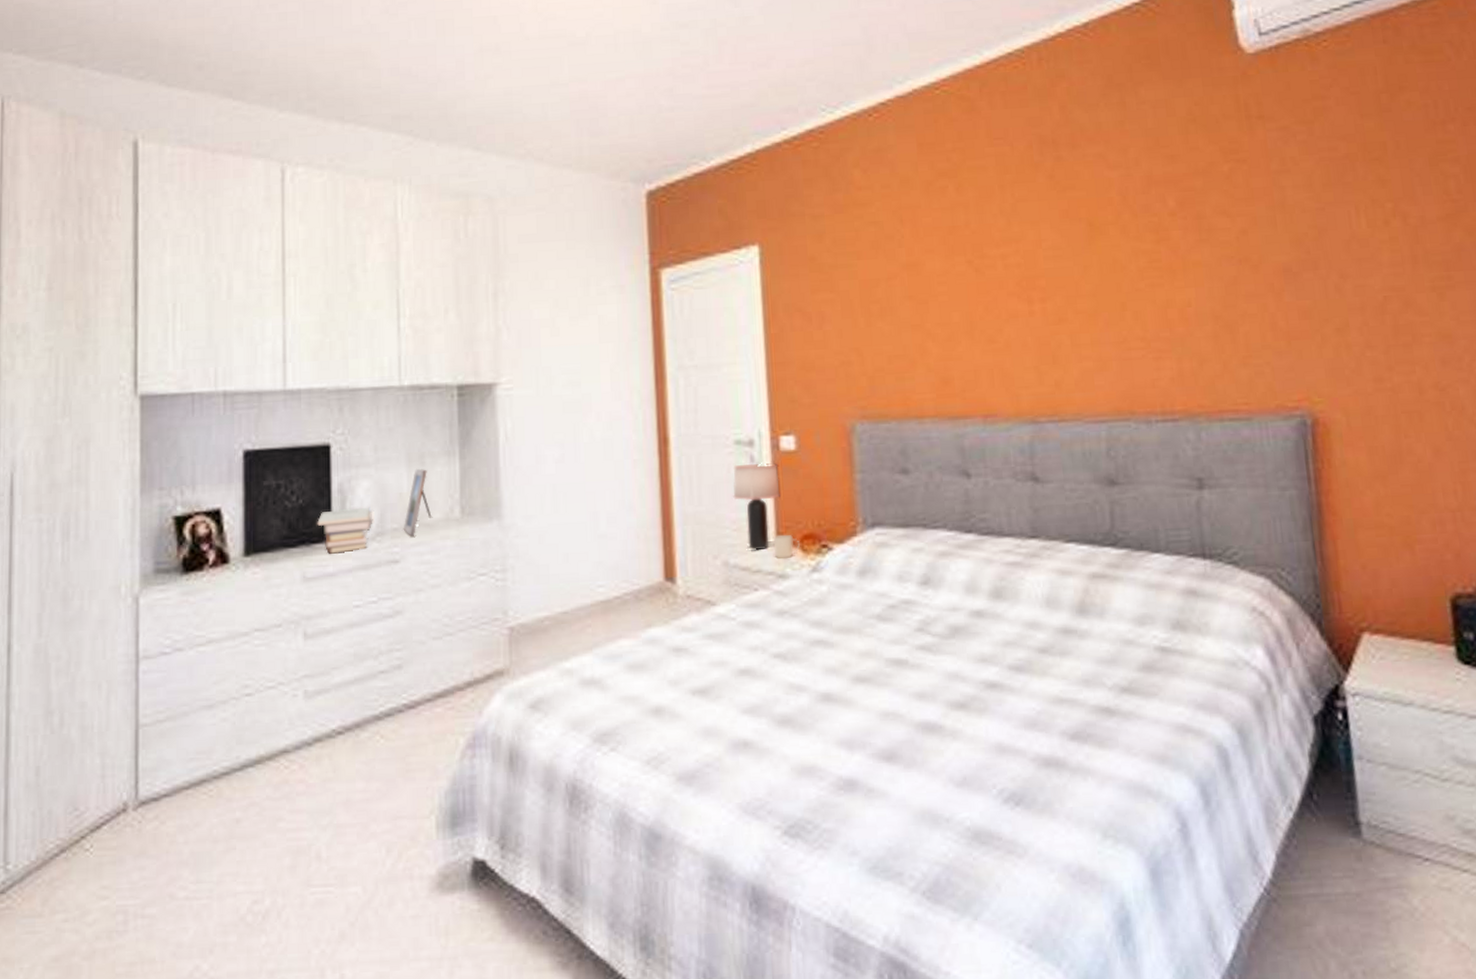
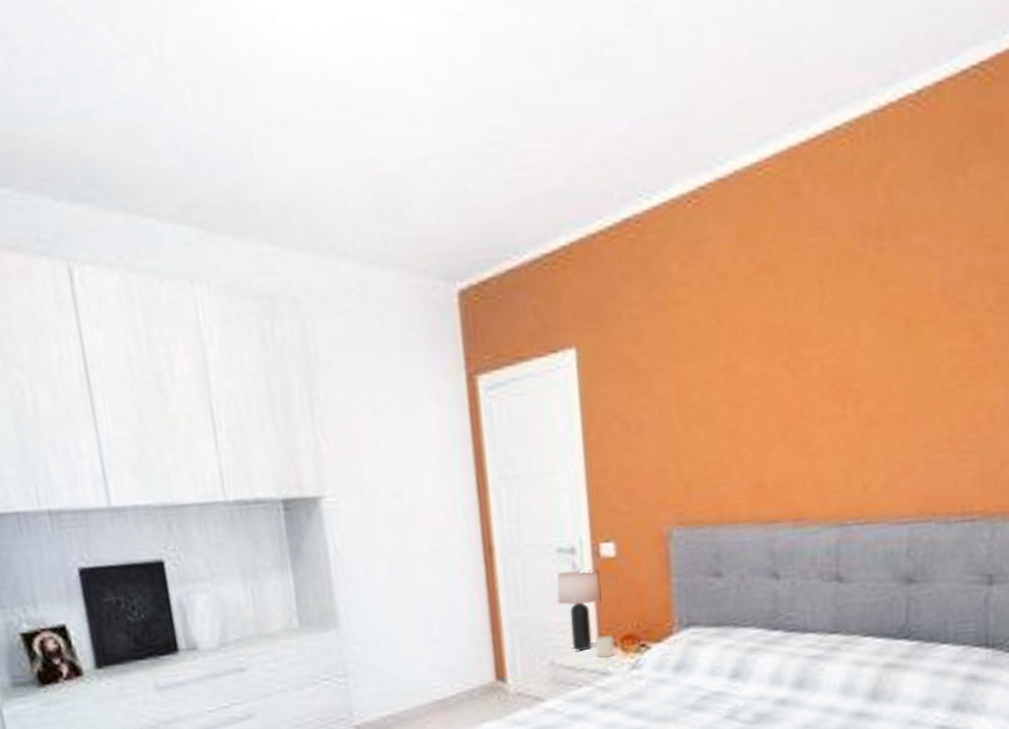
books: present [316,507,373,555] -> none [161,620,216,666]
picture frame: present [403,468,432,537] -> none [245,582,272,647]

